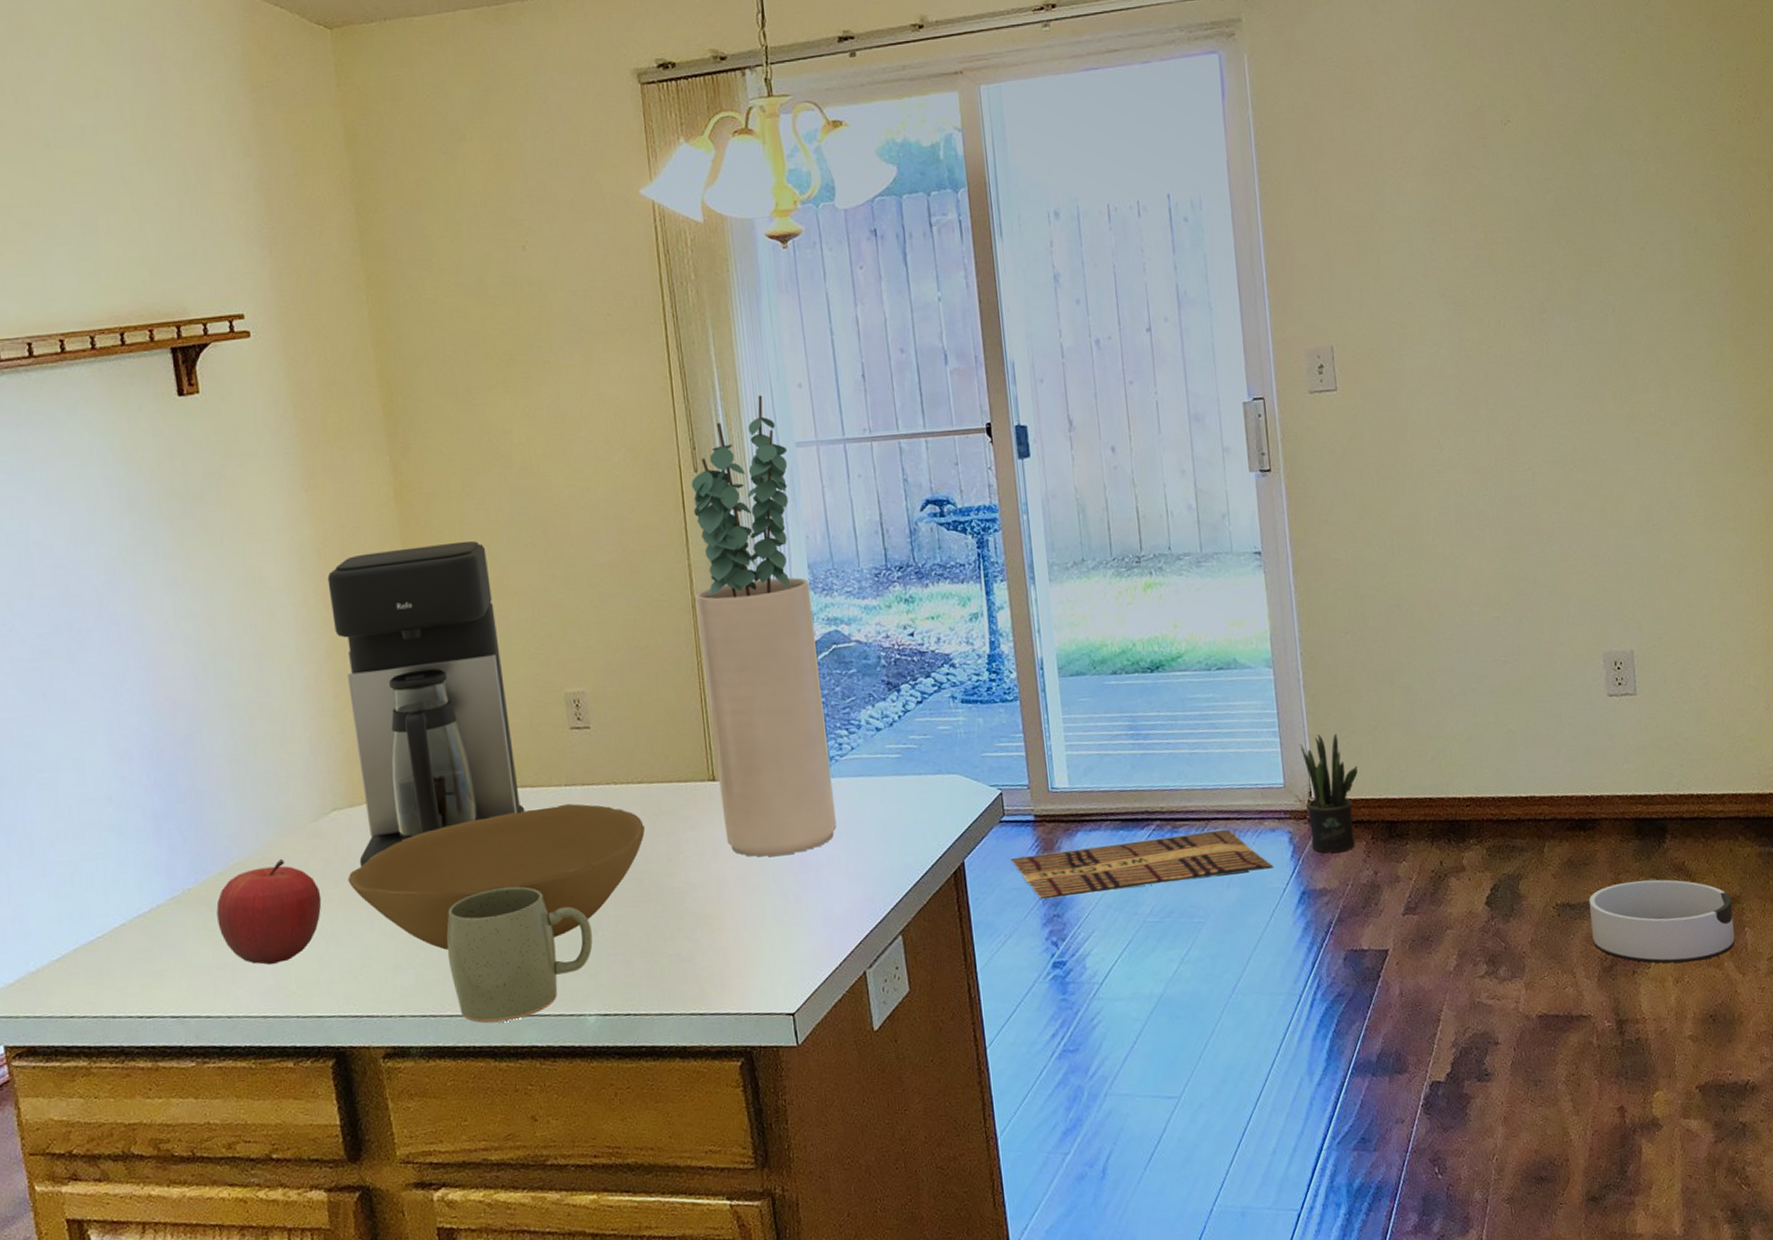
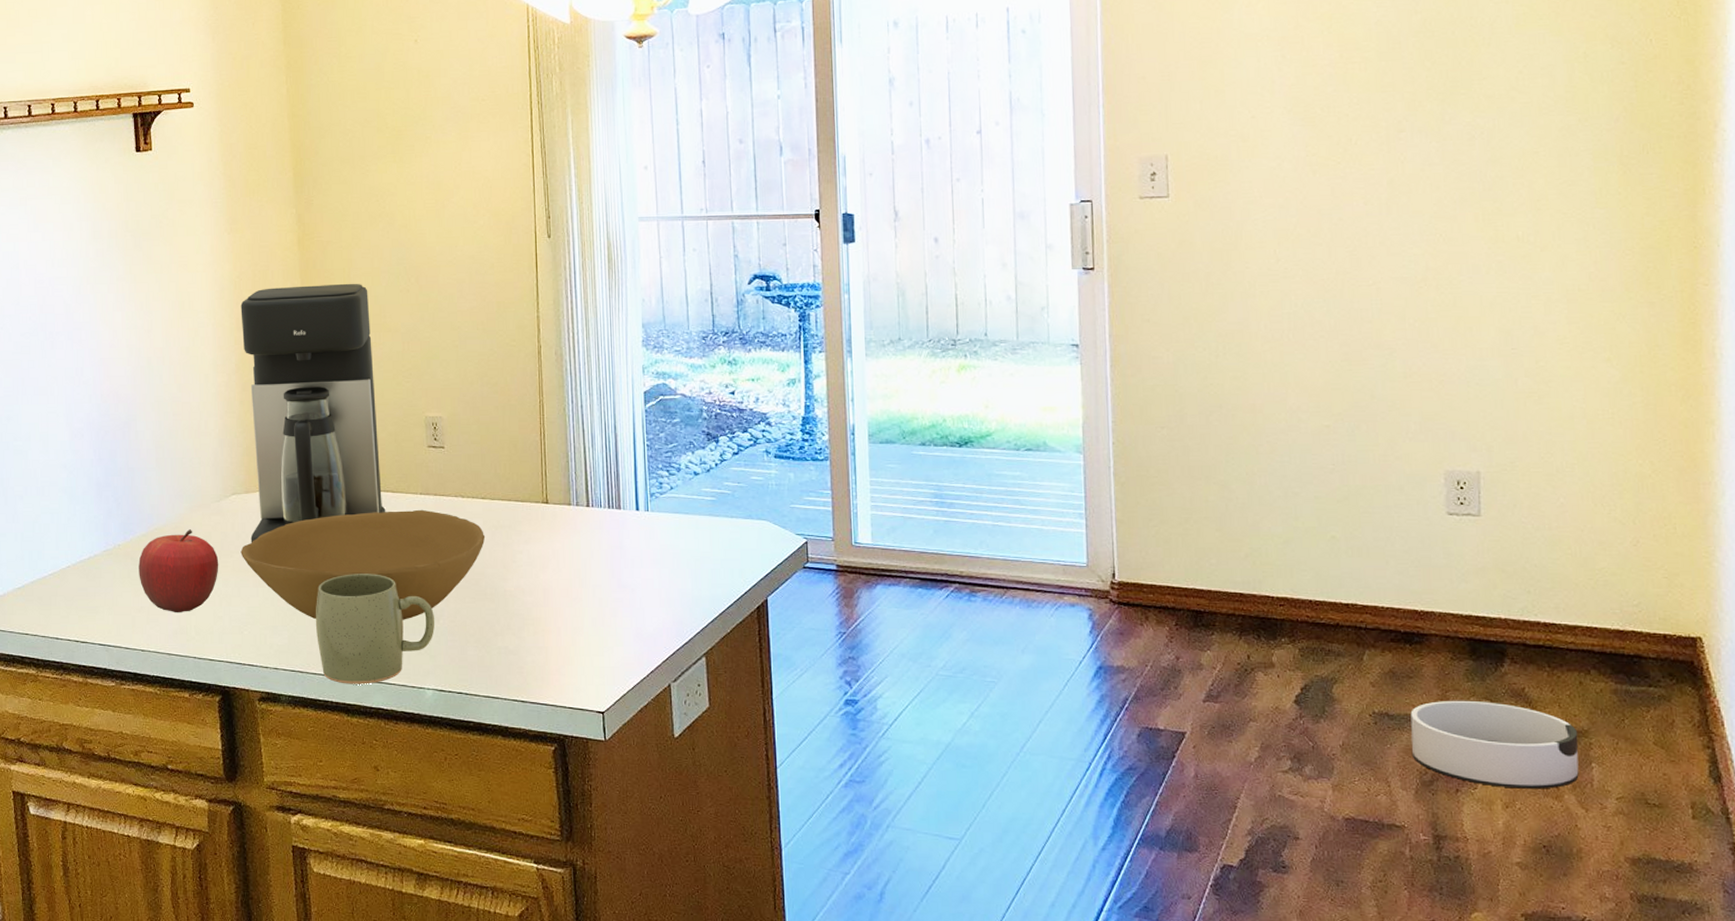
vase: present [691,394,837,857] -> none [541,174,653,574]
doormat: present [1010,828,1274,900] -> none [811,599,1071,642]
potted plant: present [1300,733,1358,854] -> none [1106,521,1166,635]

